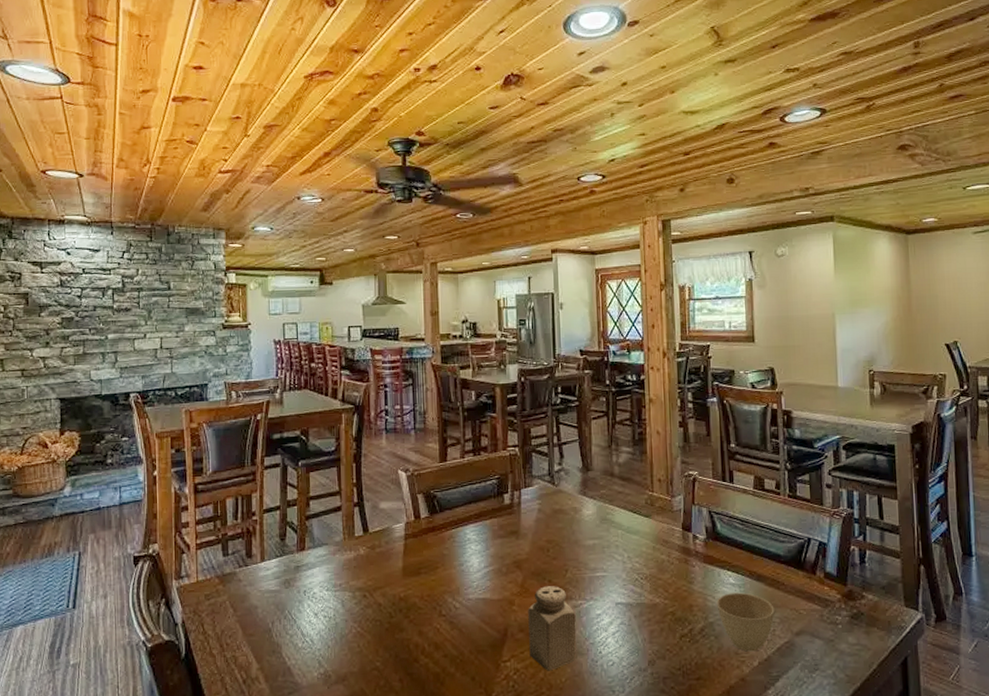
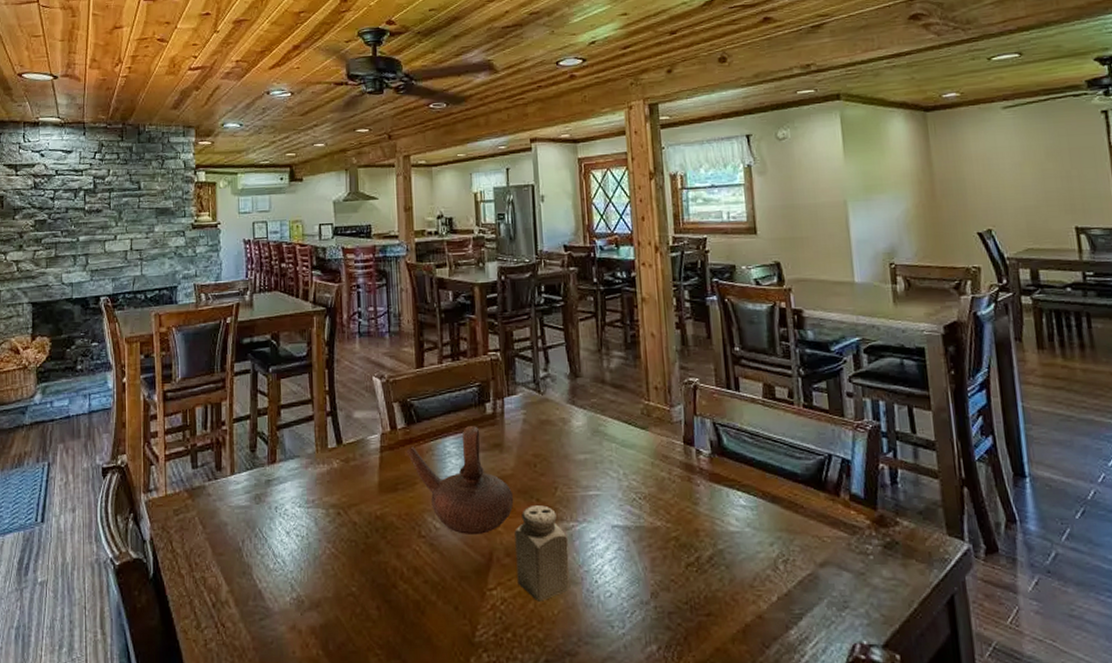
teapot: none [429,515,528,614] -> present [406,426,514,536]
cup: present [716,592,775,652] -> none [726,516,794,585]

